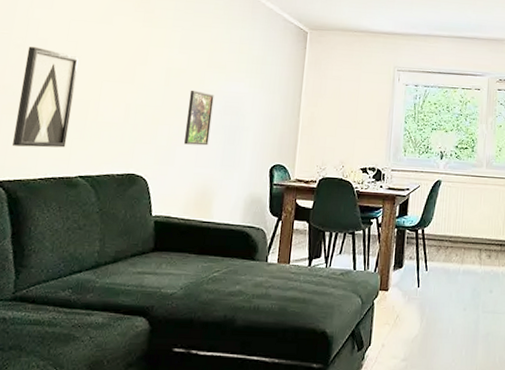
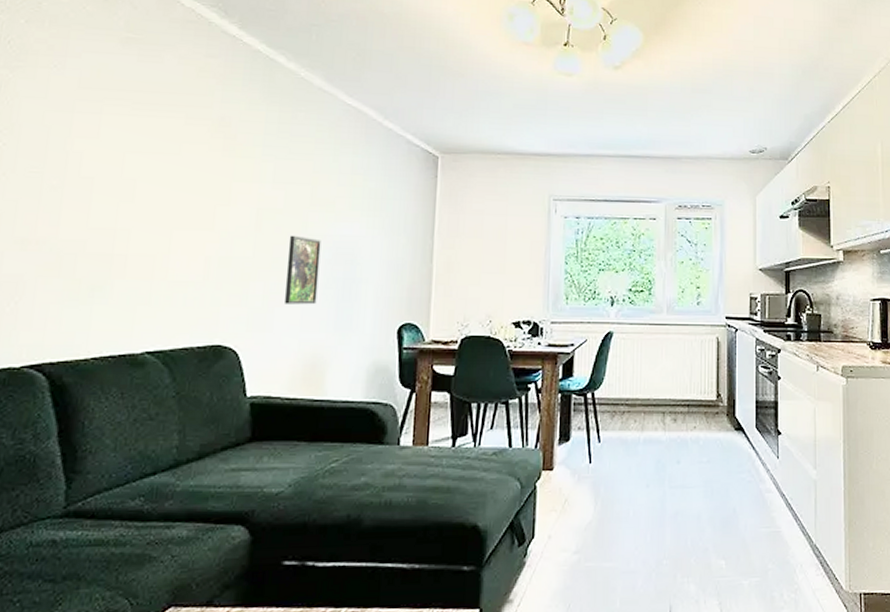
wall art: present [12,47,80,148] -> none [52,188,140,318]

